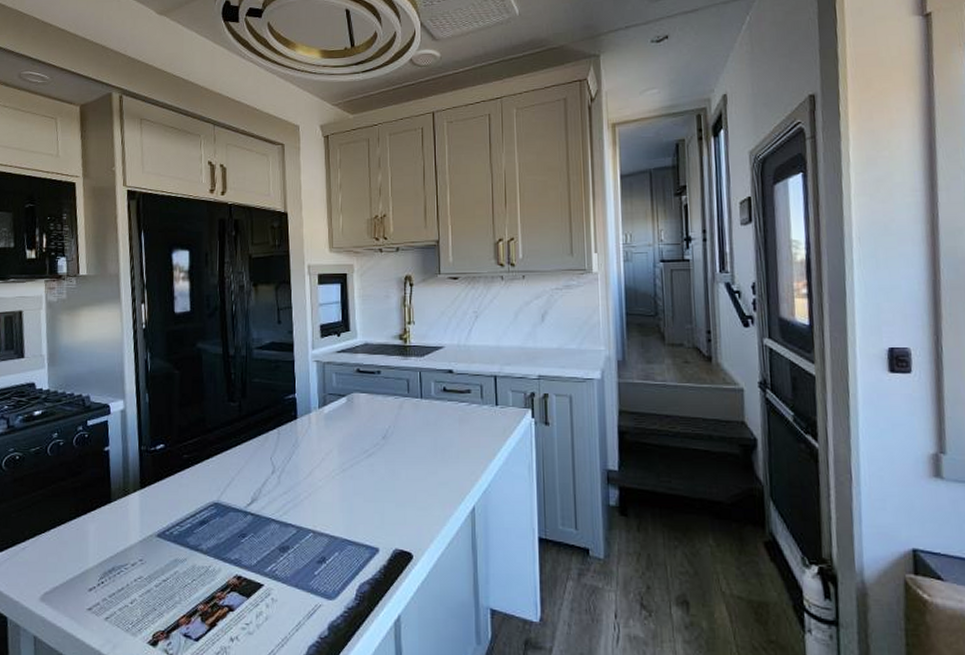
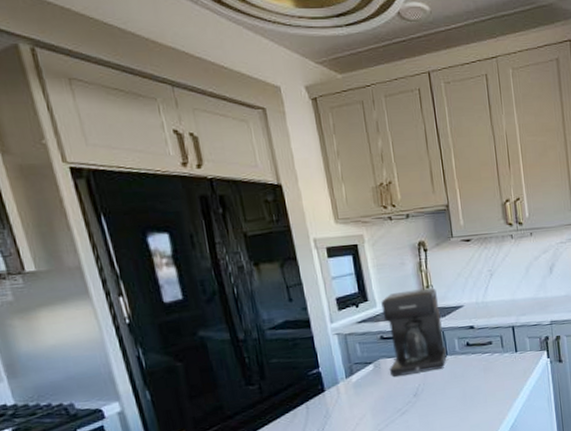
coffee maker: none [362,324,422,414] -> present [381,288,448,376]

